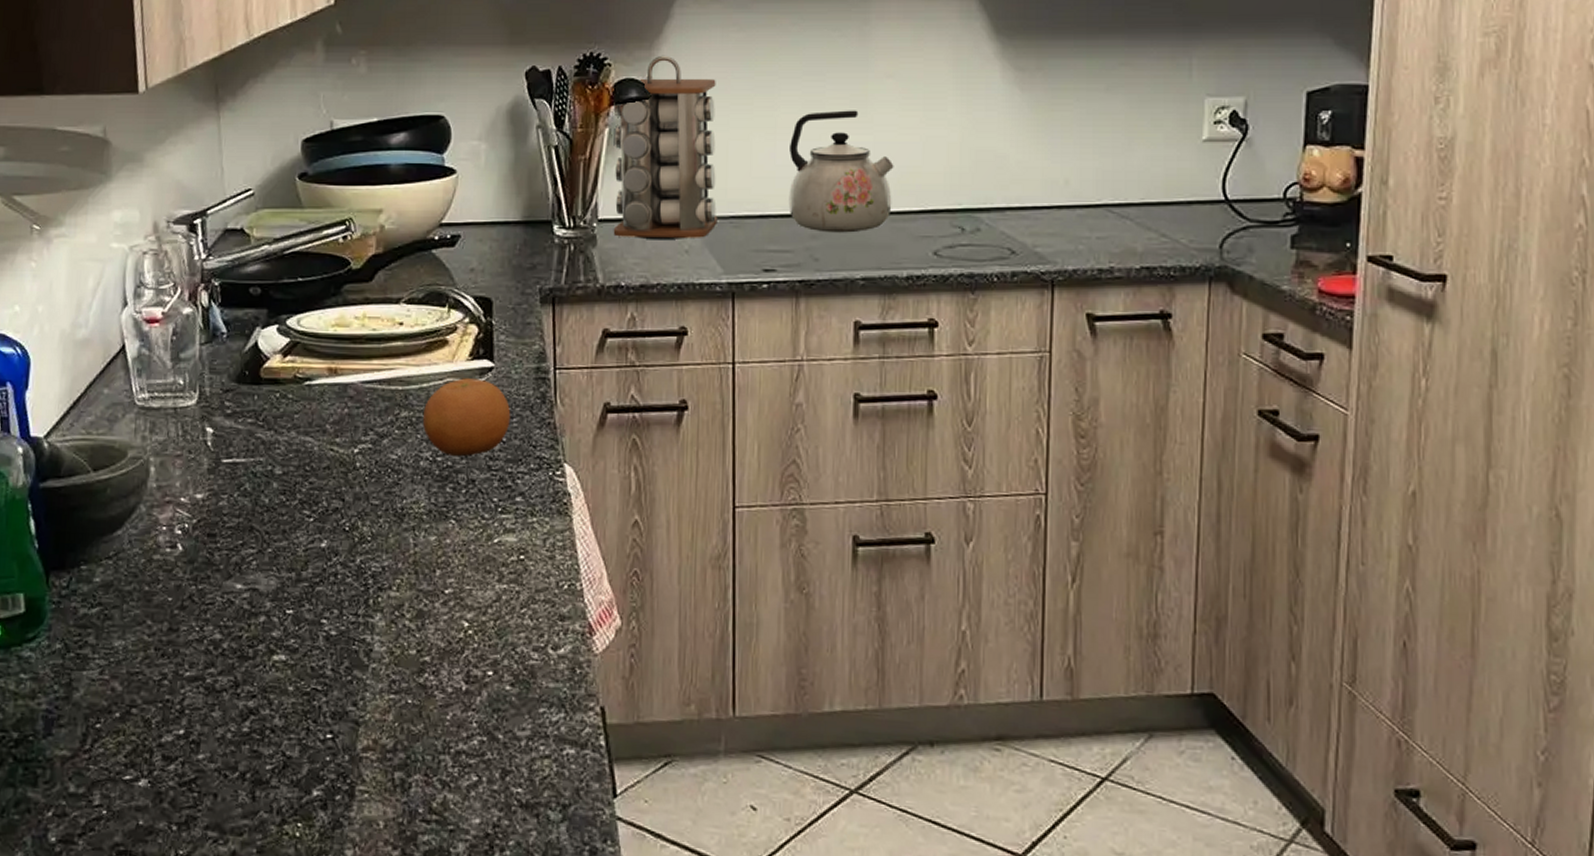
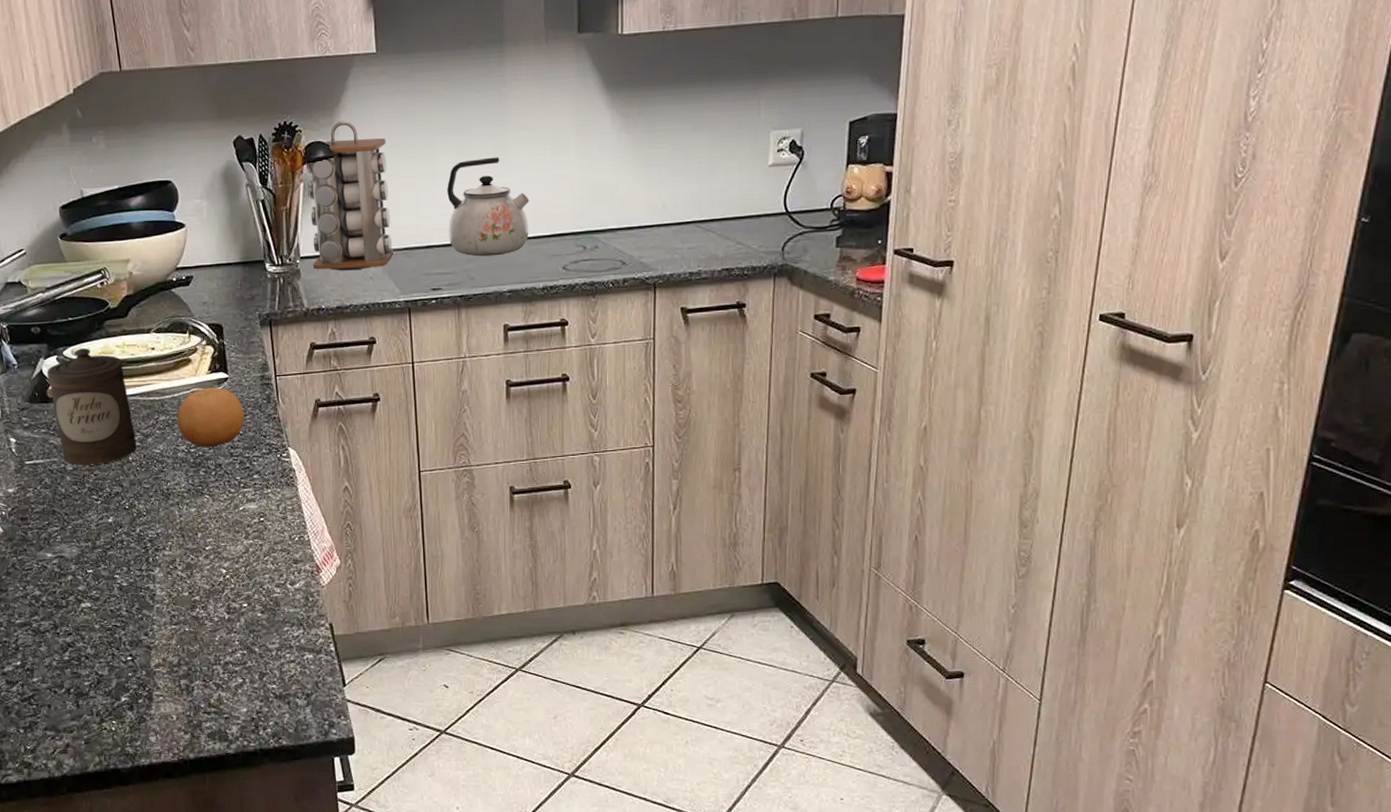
canister: none [263,316,368,470] -> present [47,347,136,465]

